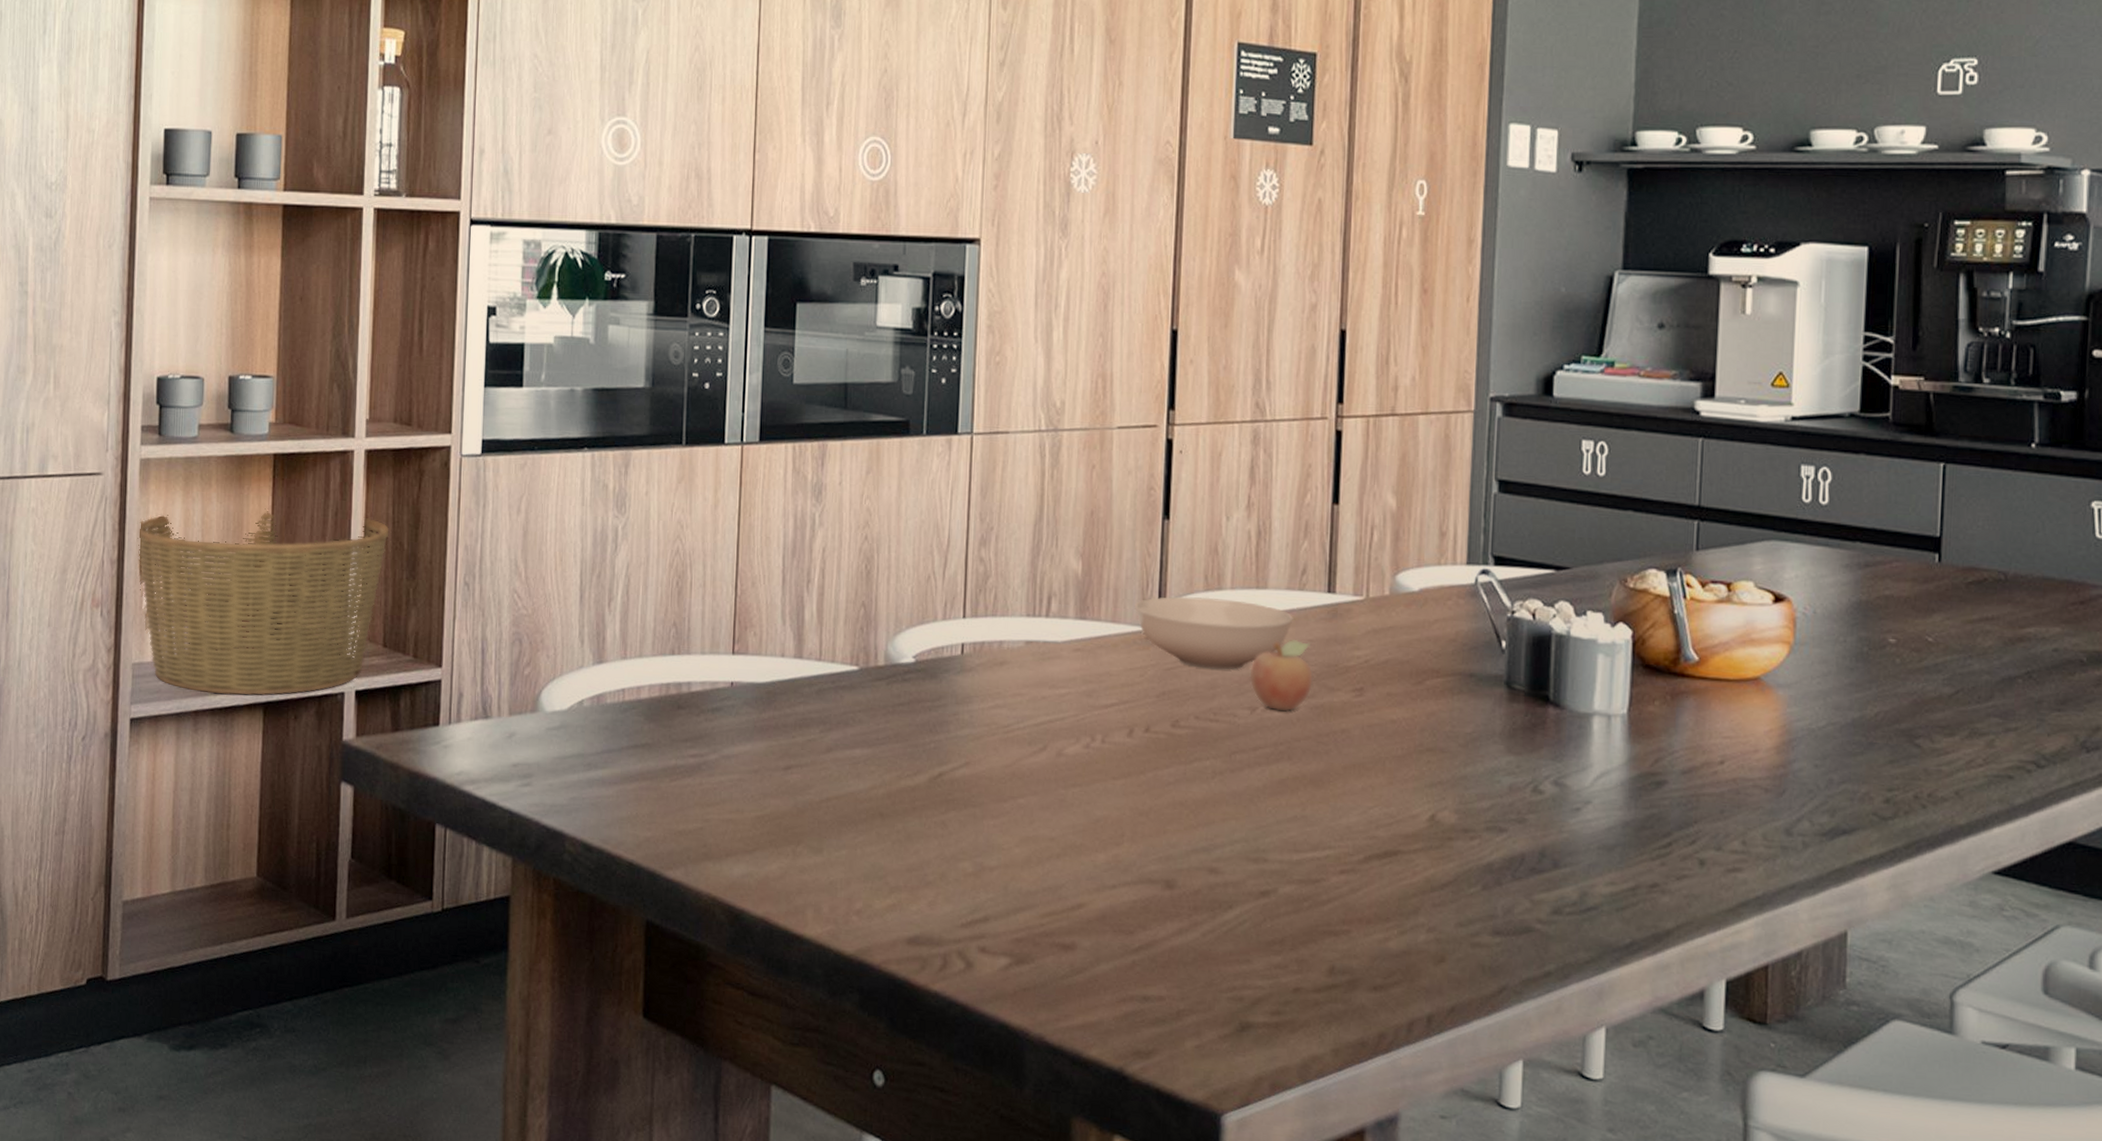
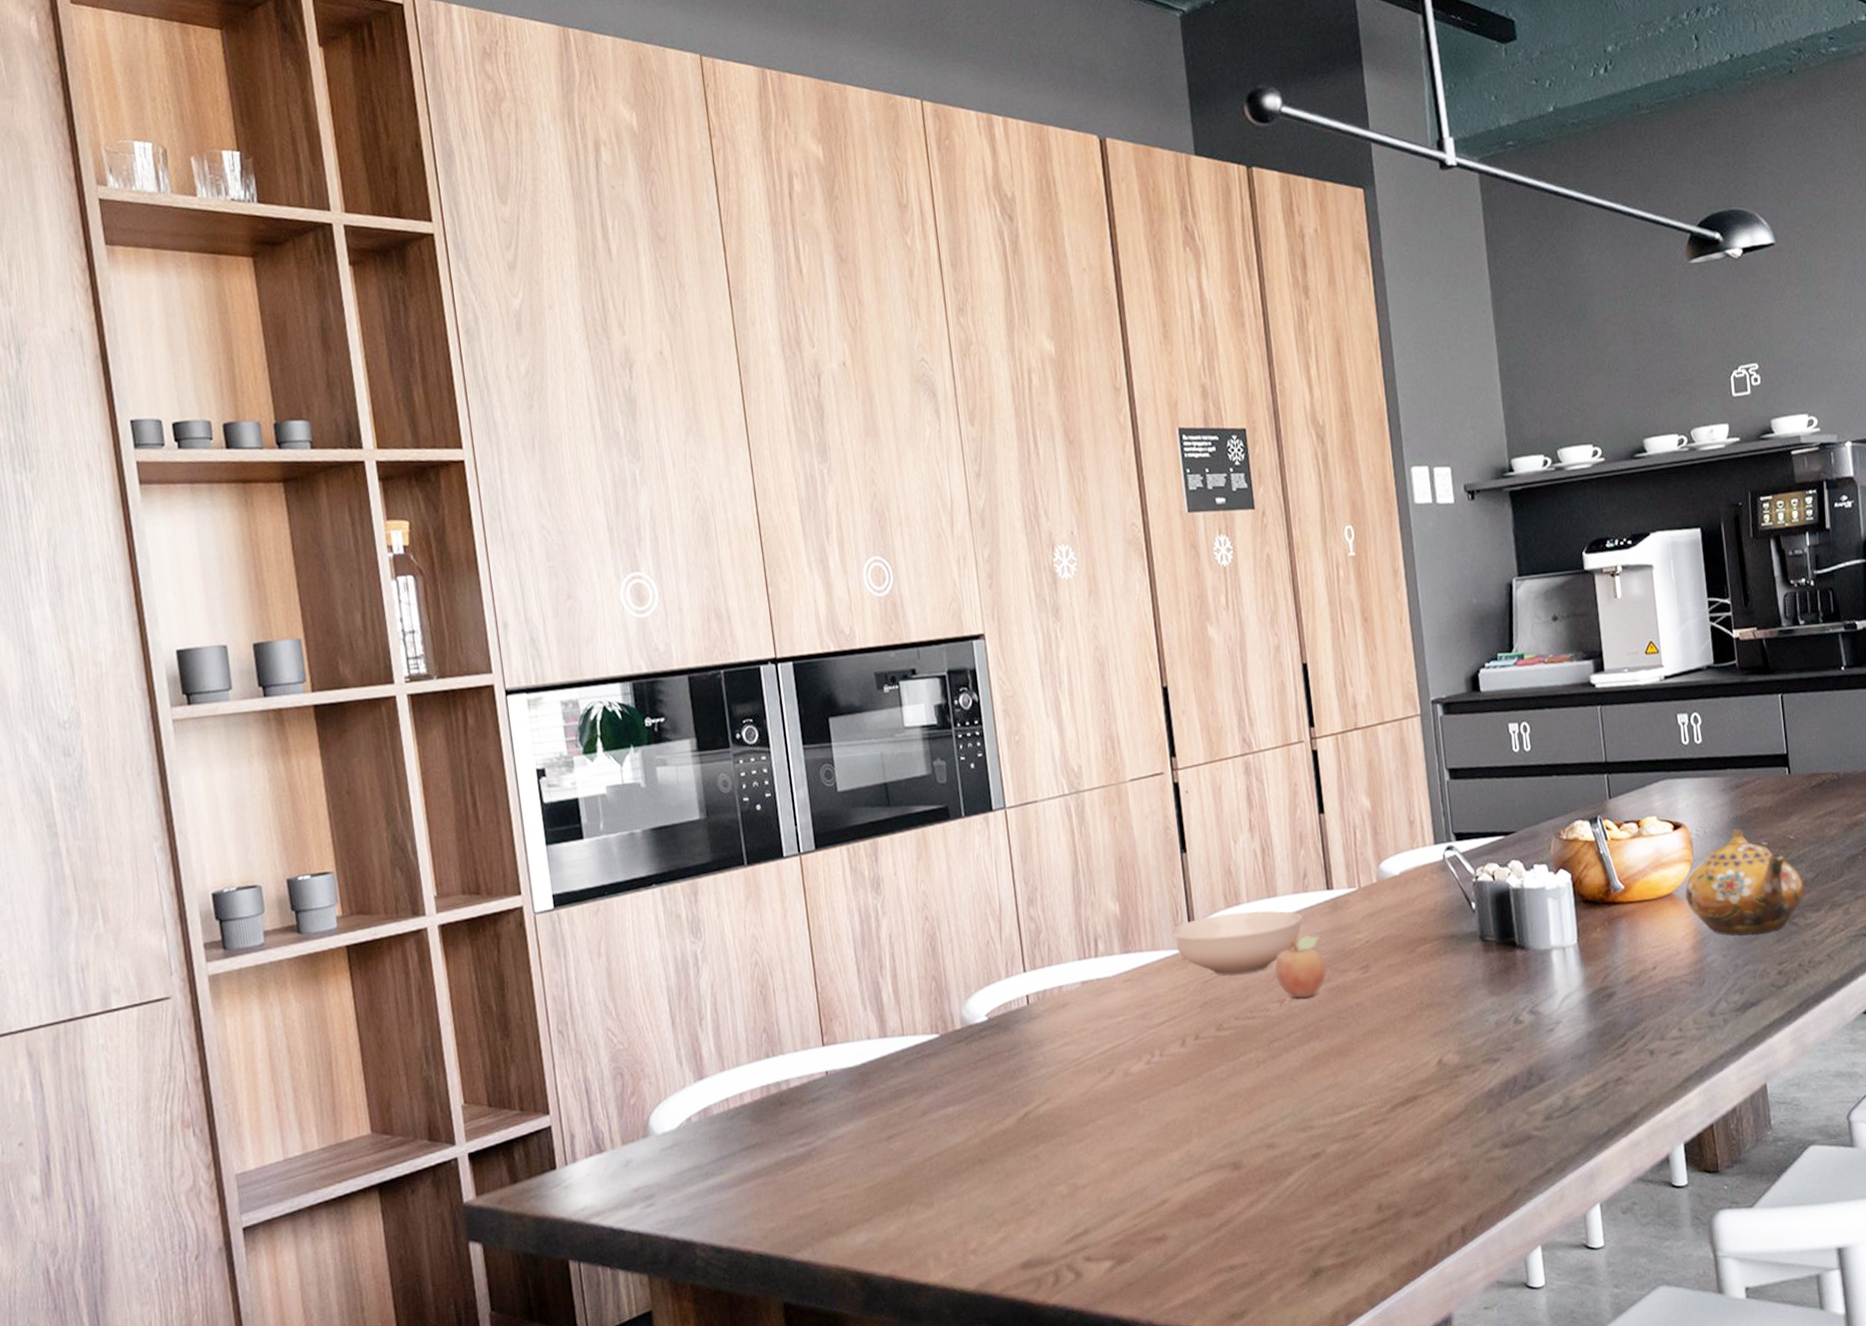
basket: present [137,511,390,696] -> none [219,988,476,1189]
teapot: none [1777,615,1937,749] -> present [1685,828,1805,935]

